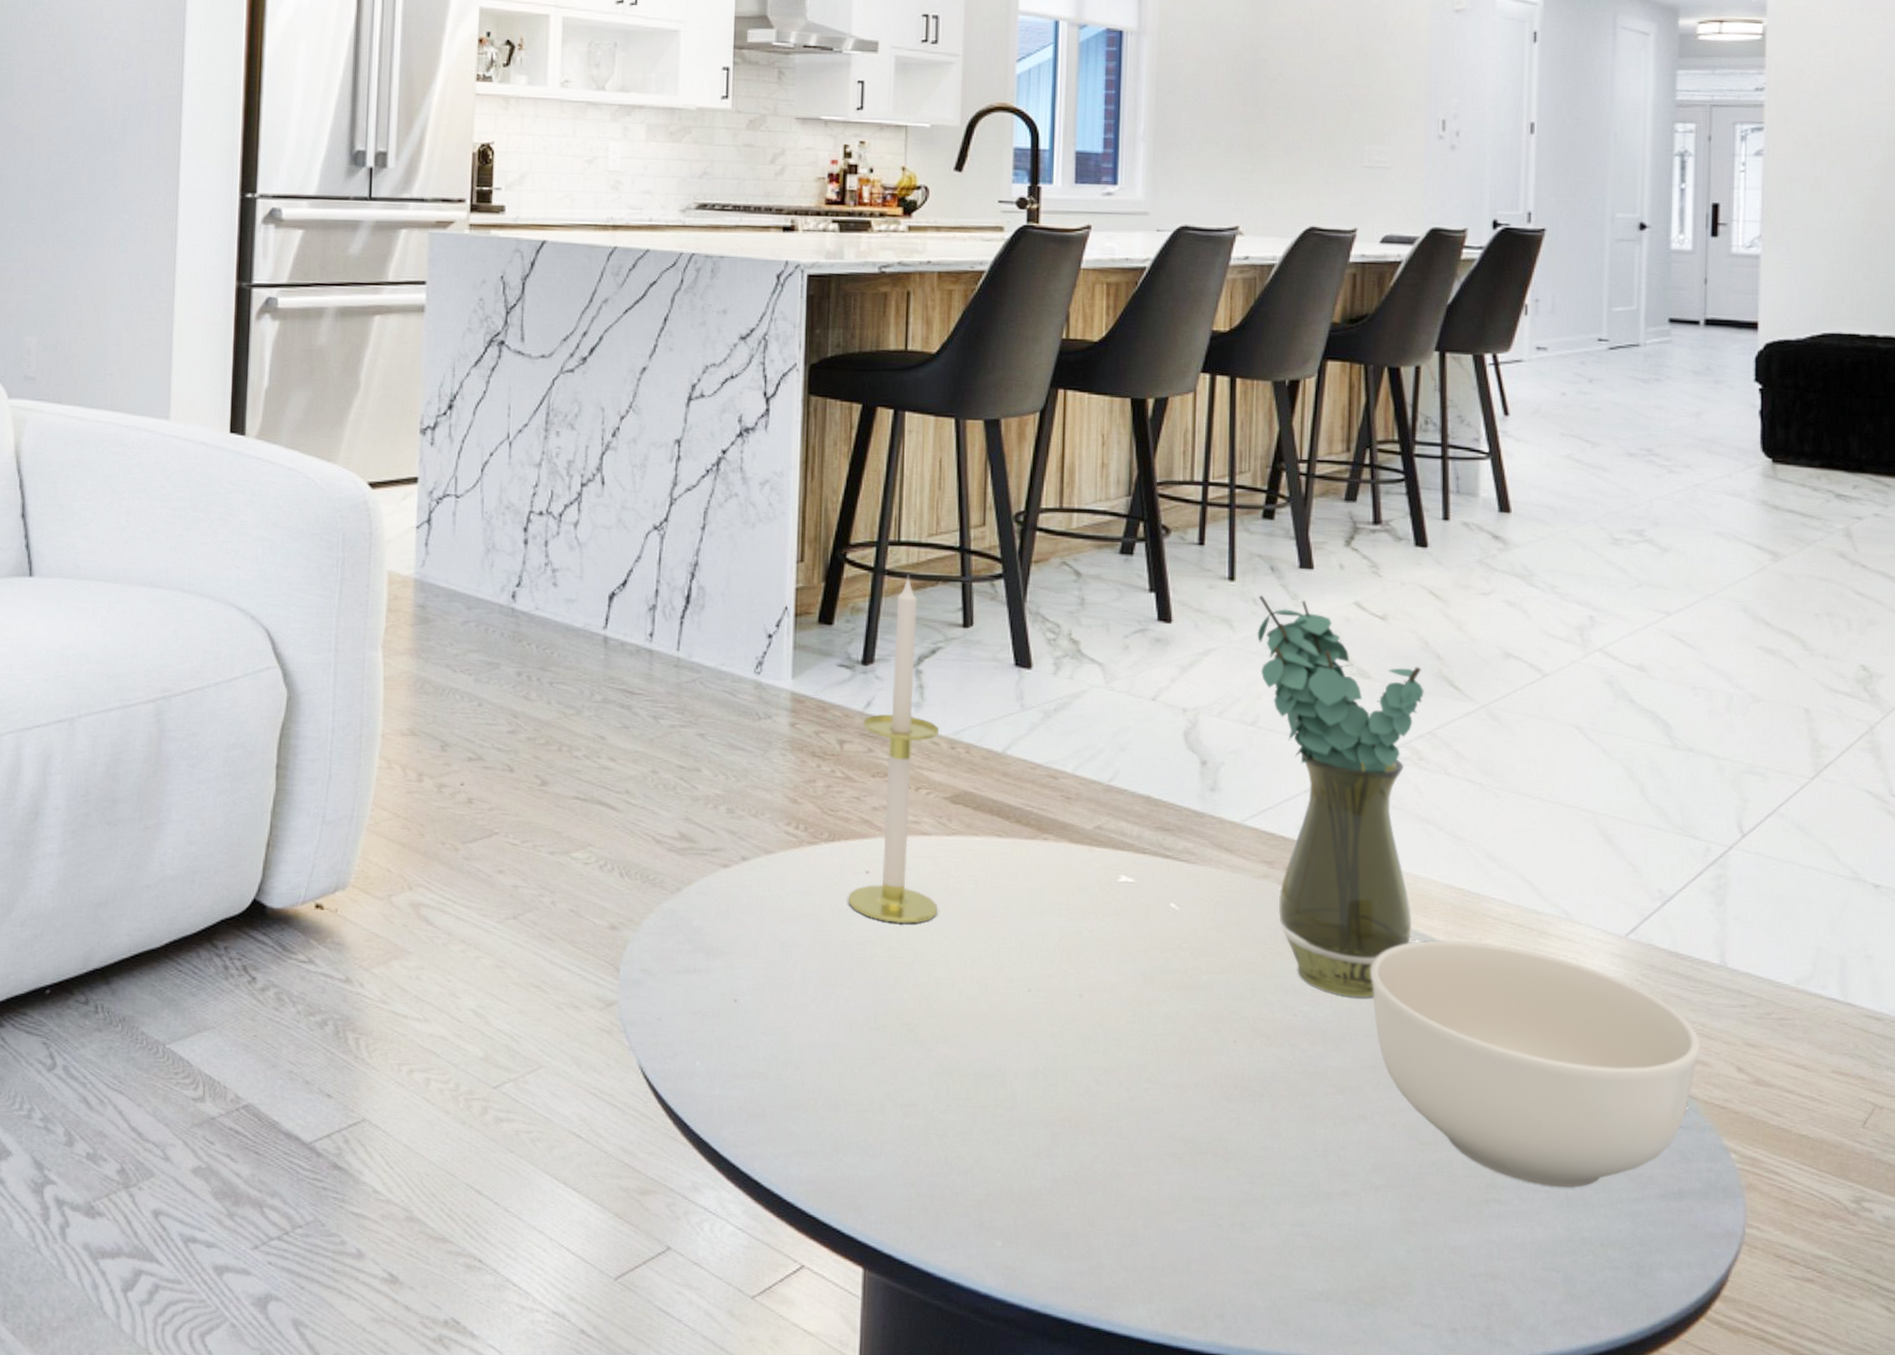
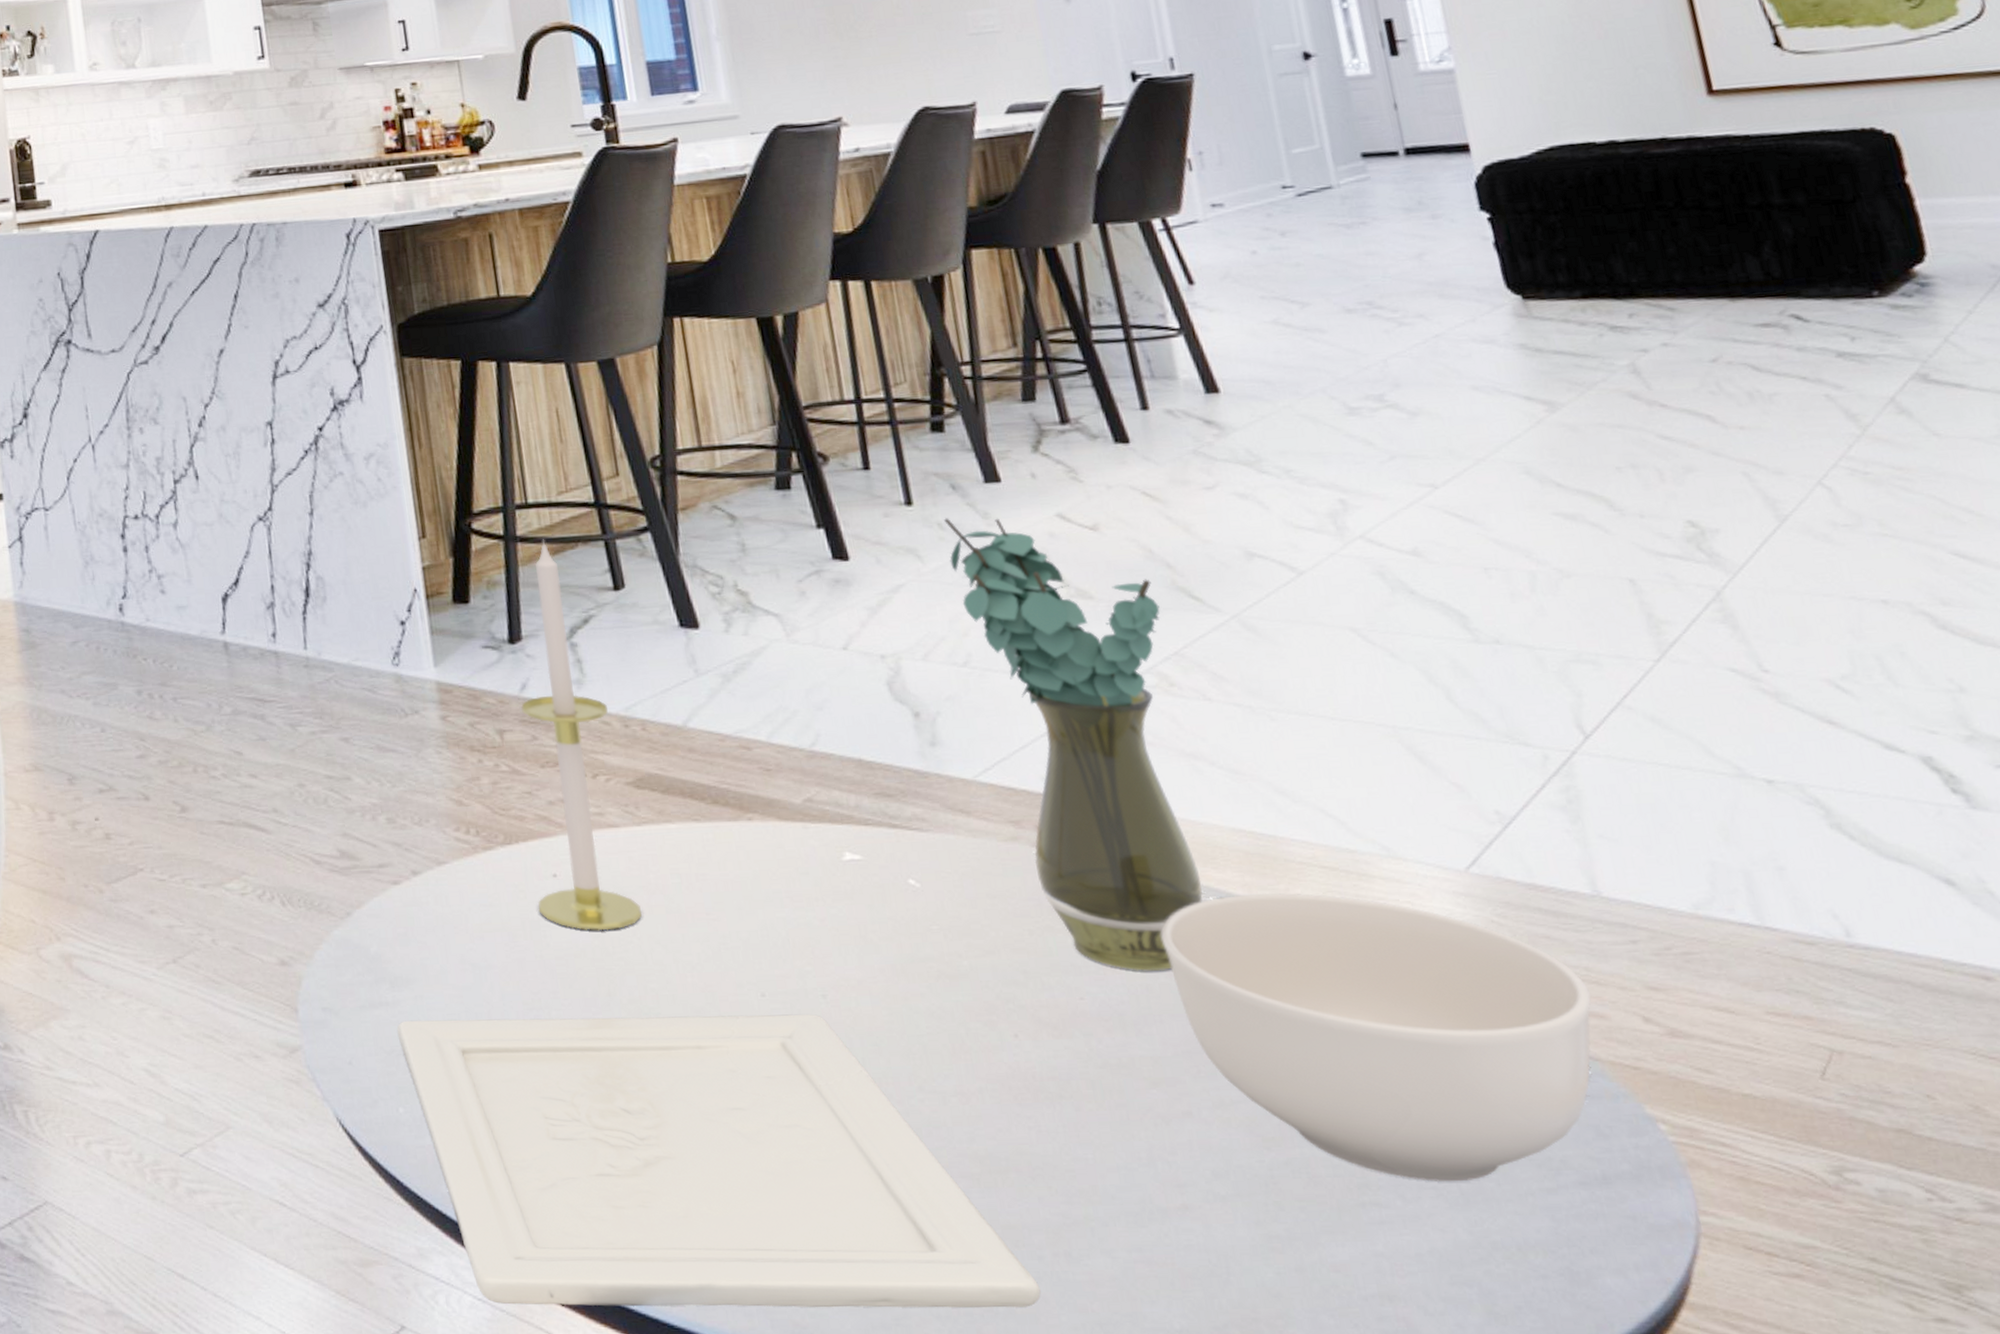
decorative tray: none [705,986,1215,1266] -> present [396,1013,1041,1308]

